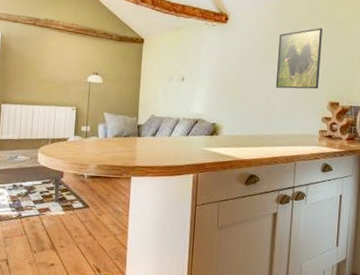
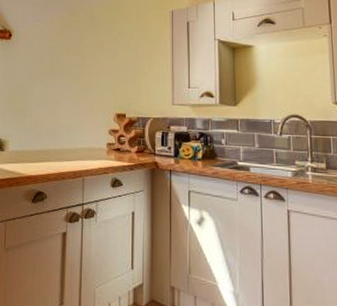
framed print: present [275,28,323,90] -> none [60,40,105,102]

